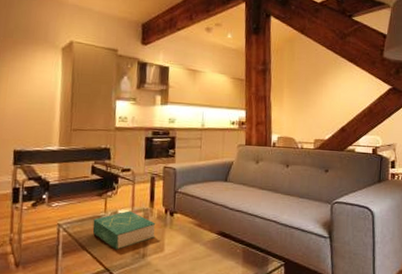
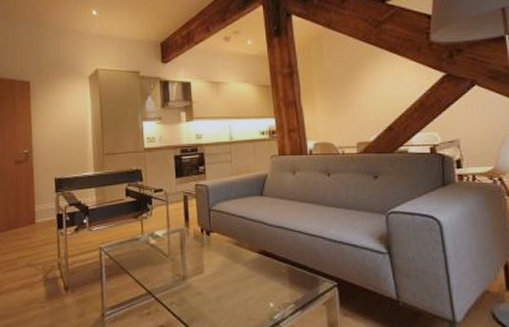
book: present [92,210,156,250] -> none [132,231,193,273]

